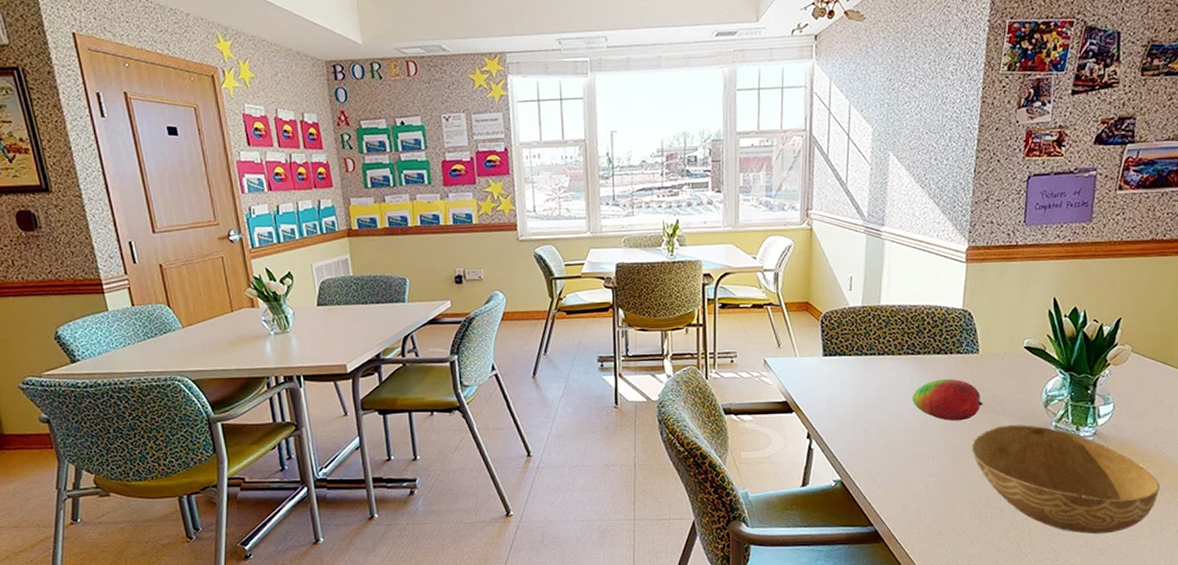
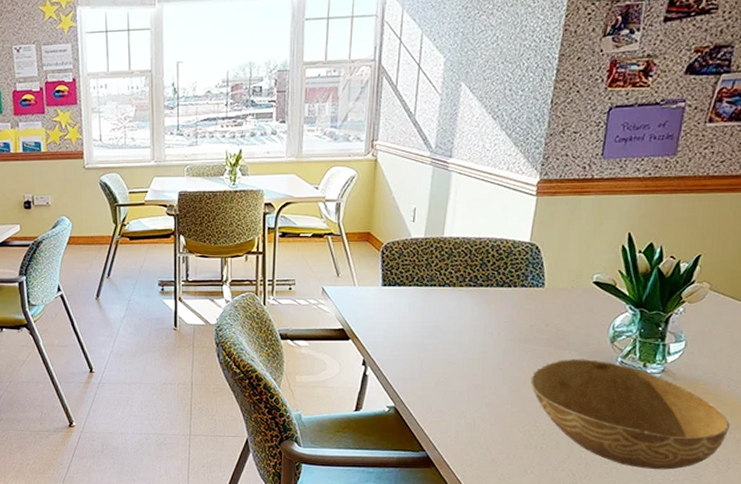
fruit: present [912,378,984,421] -> none [472,311,547,354]

